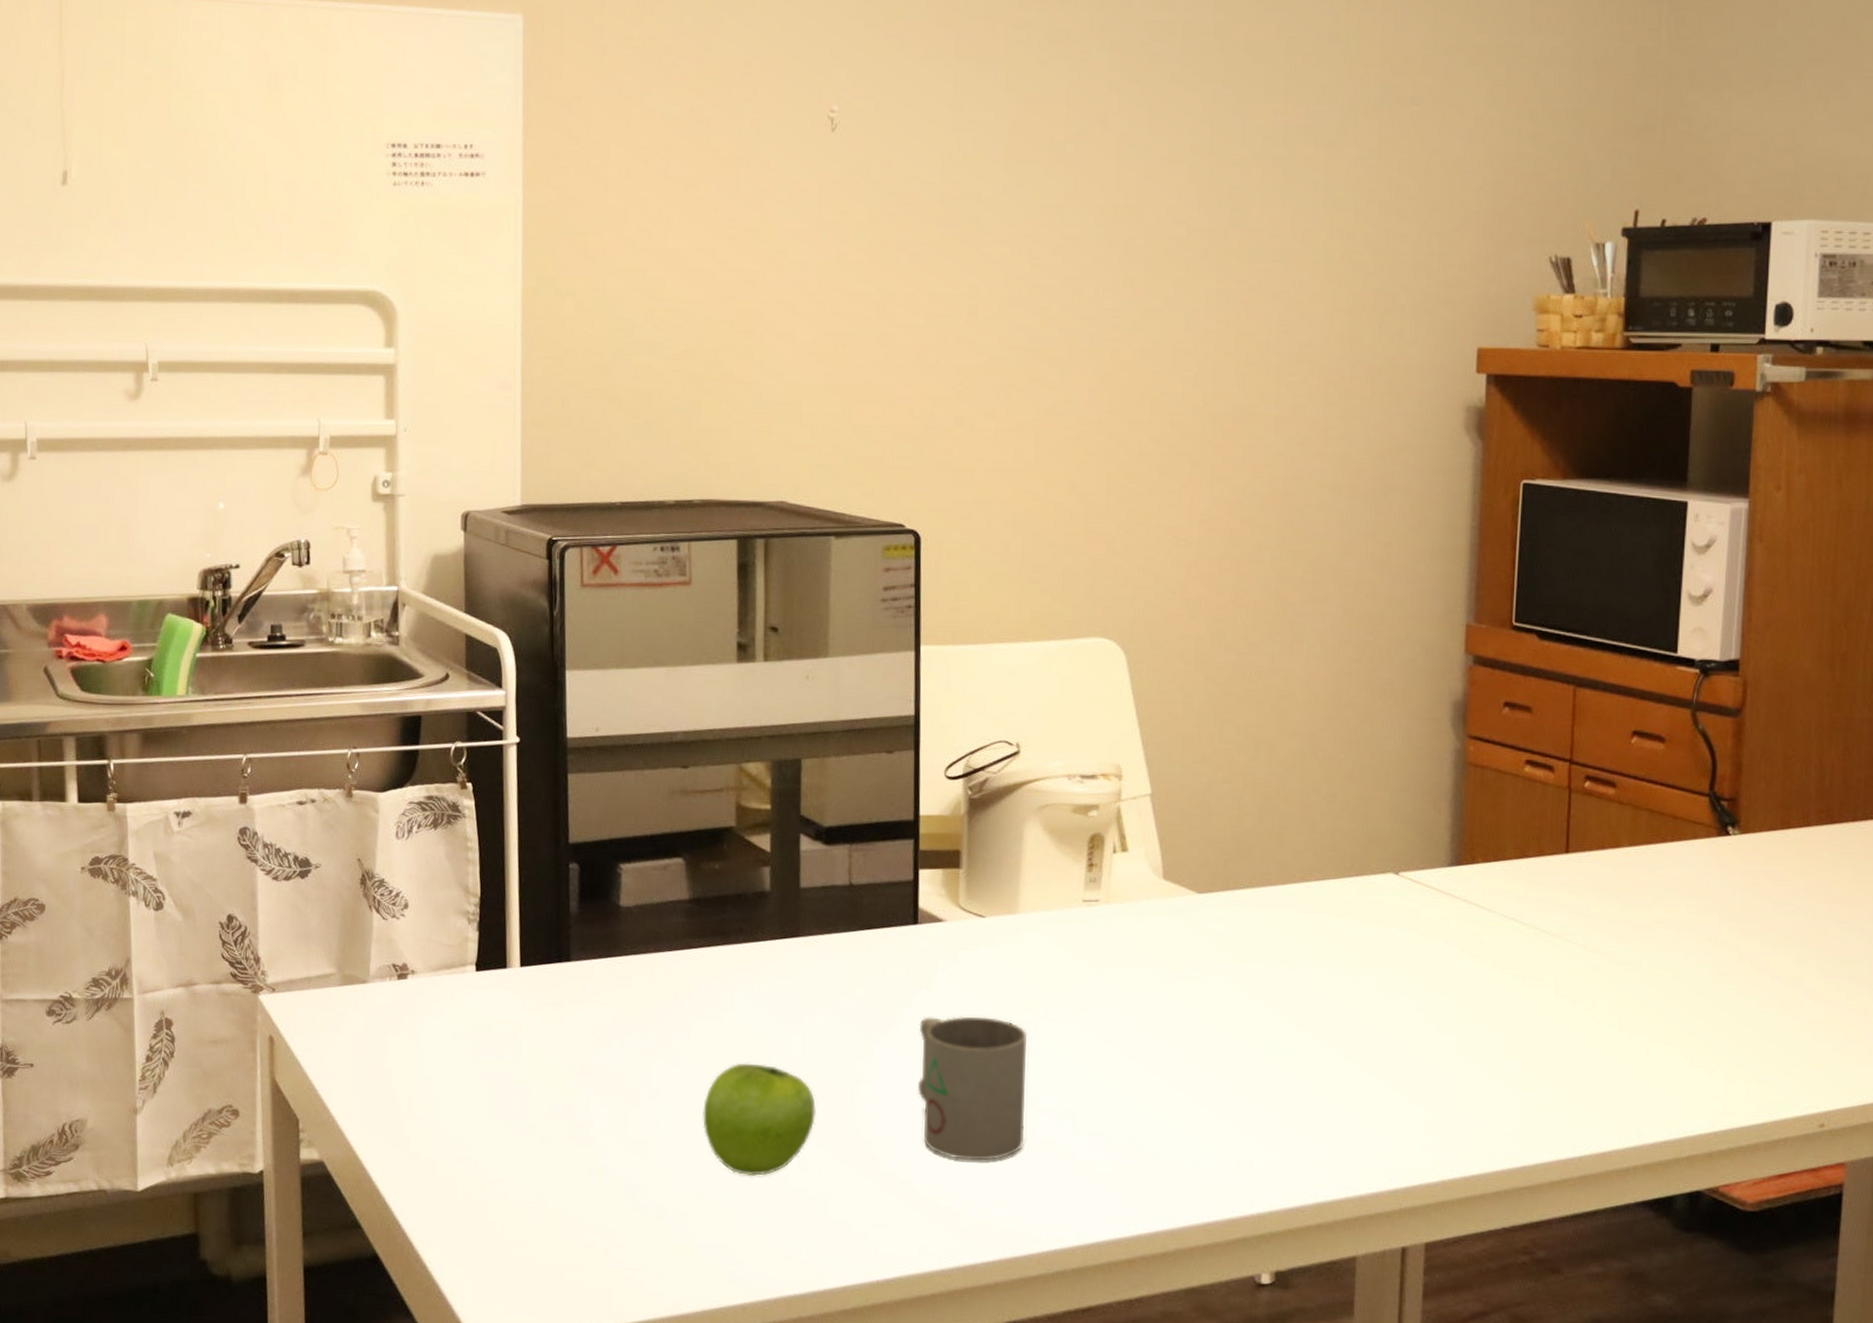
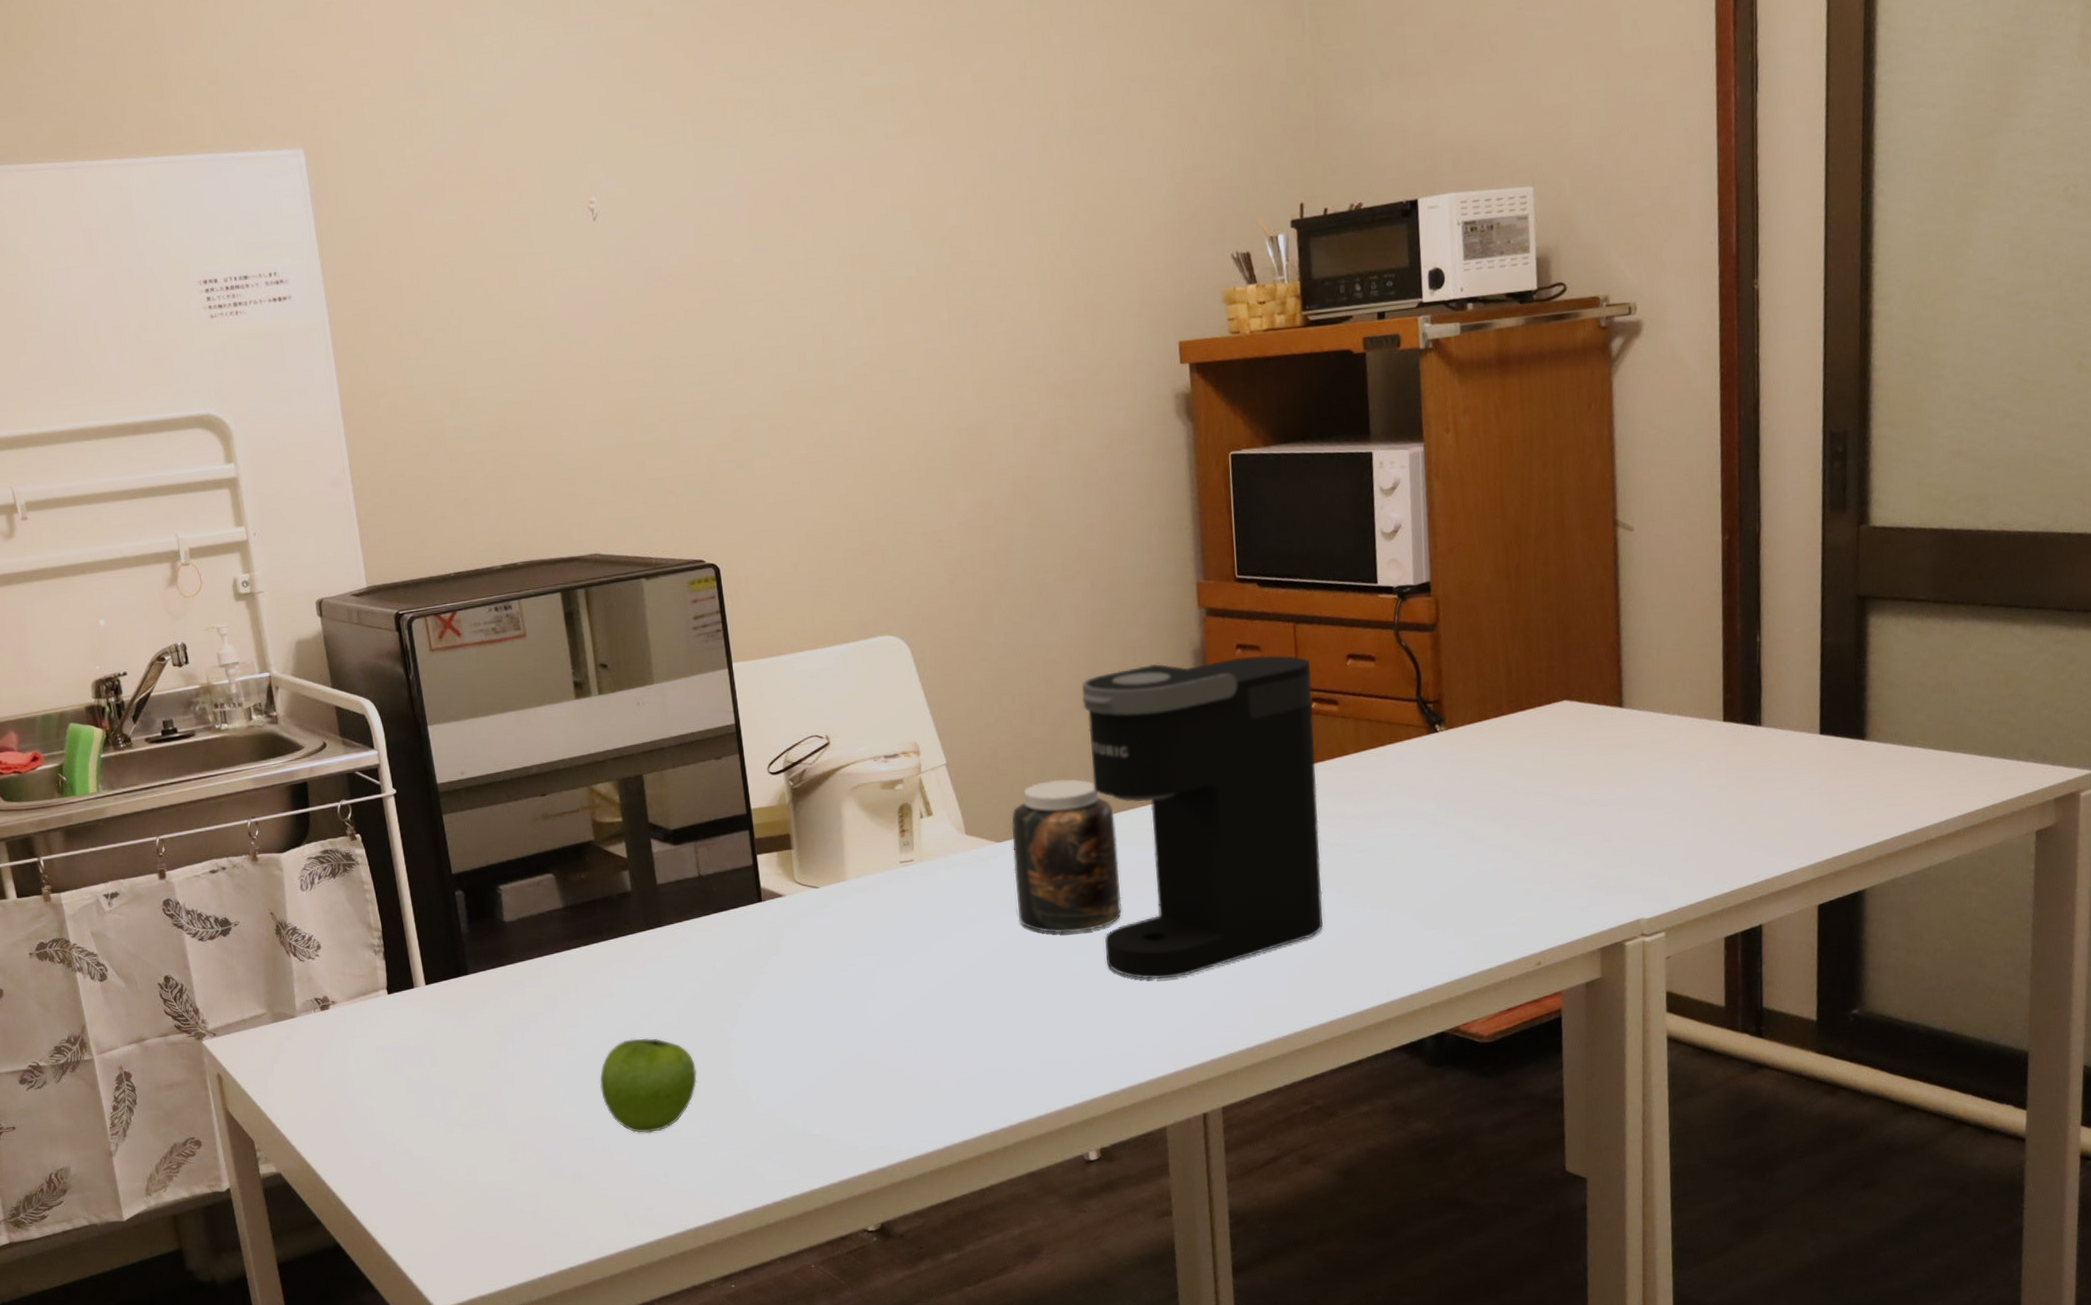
mug: present [918,1016,1028,1161] -> none [774,971,877,1094]
jar: none [1212,829,1339,1012] -> present [1011,778,1122,934]
coffee maker: none [1308,710,1589,1082] -> present [1081,655,1323,980]

